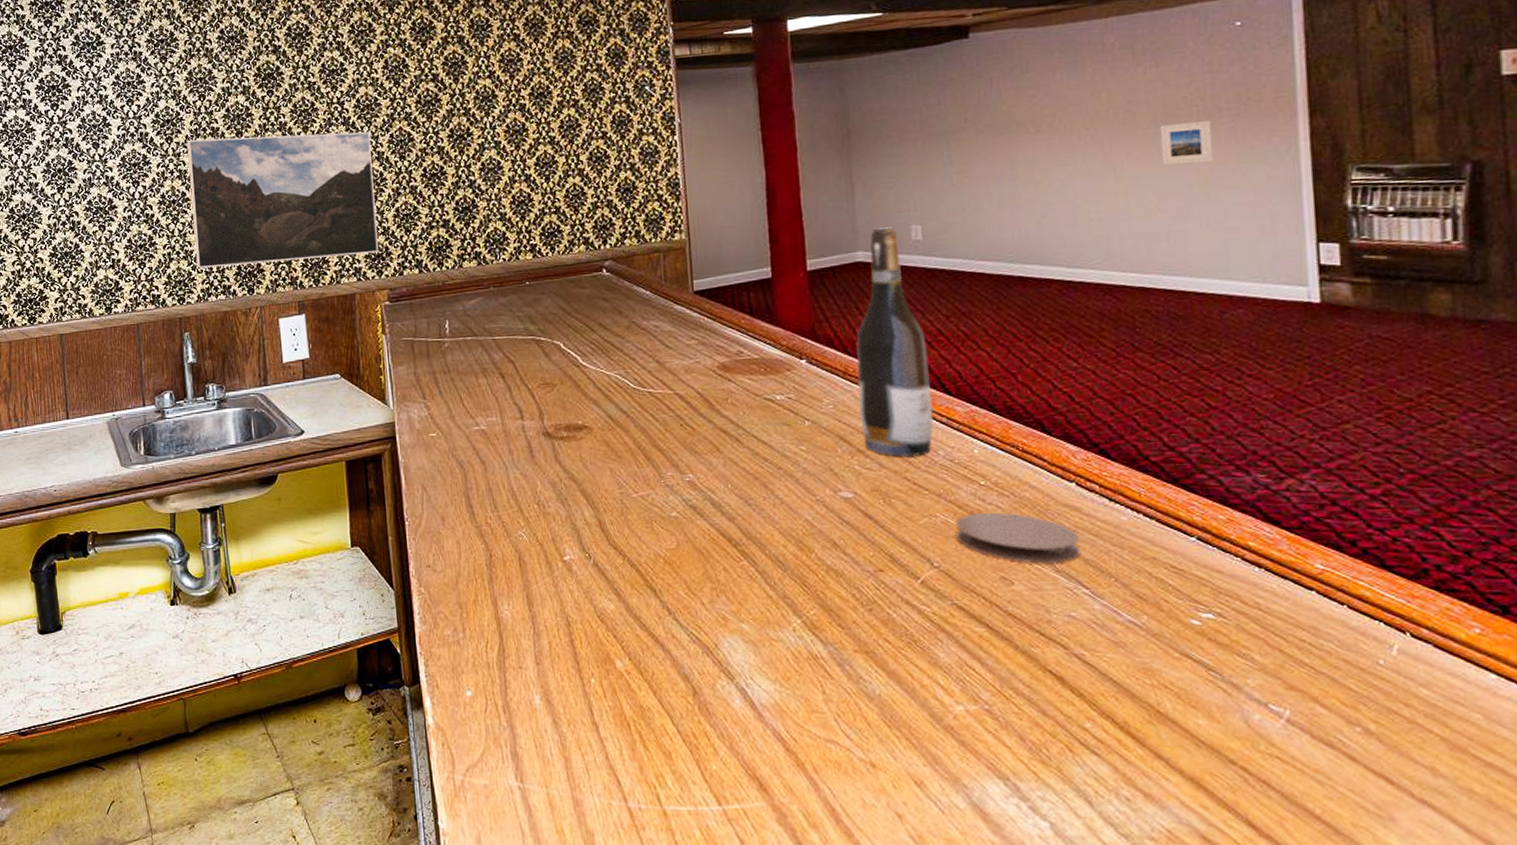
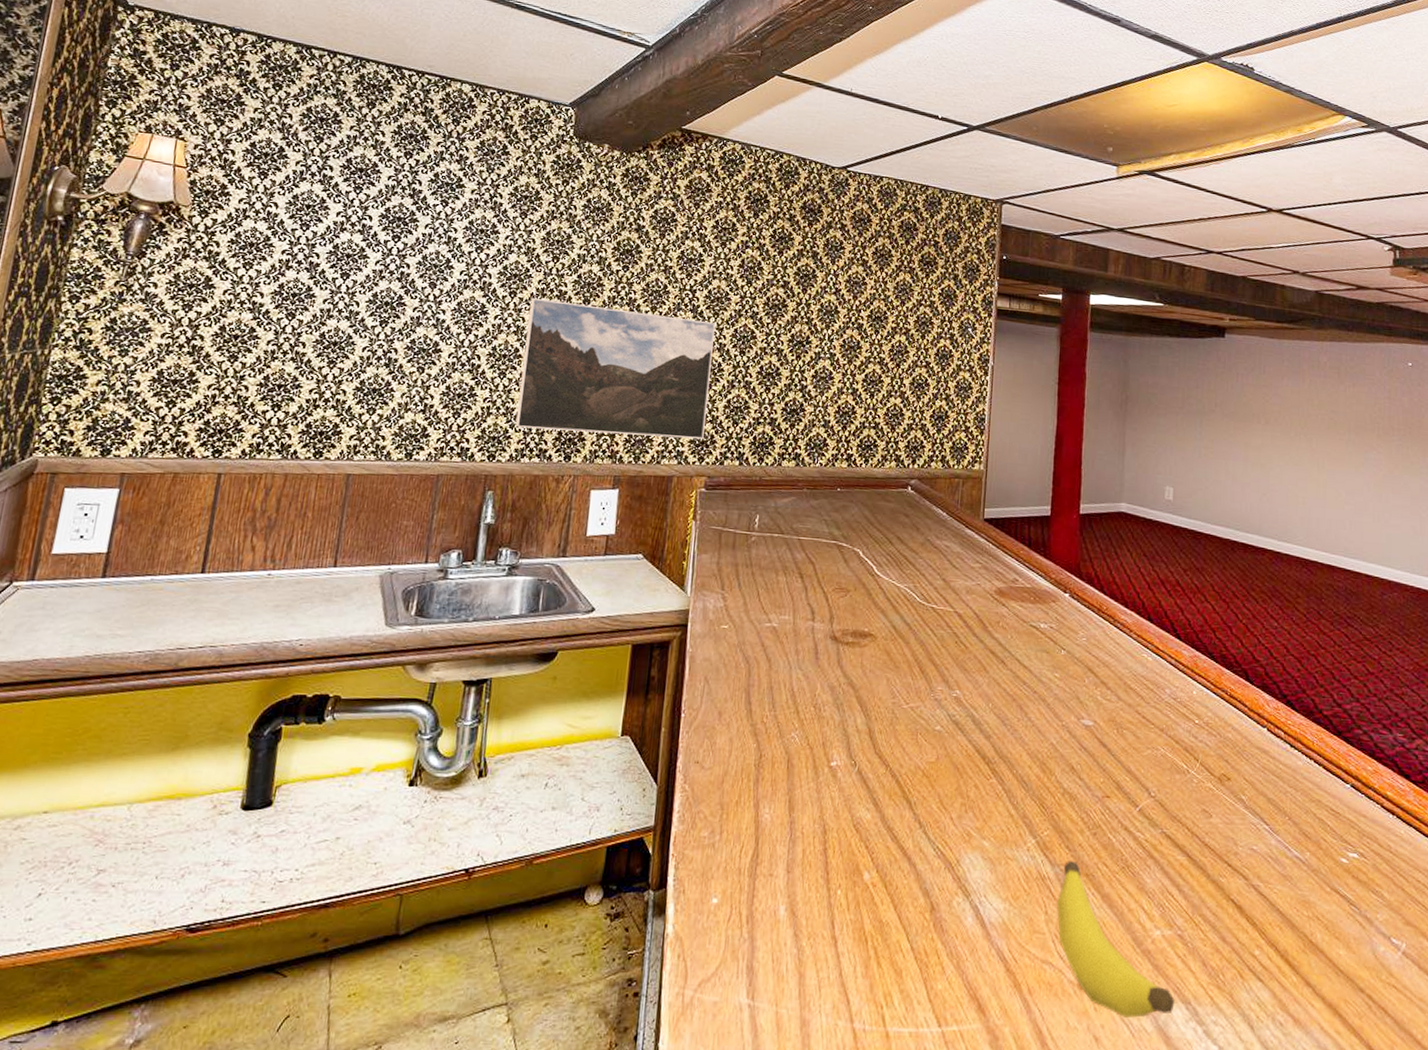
banana: none [834,639,990,795] -> present [1056,861,1175,1018]
wine bottle: present [855,227,933,457] -> none [1107,484,1167,693]
coaster: present [955,512,1080,564] -> none [1171,748,1265,800]
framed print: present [1160,120,1214,165] -> none [1351,434,1387,470]

